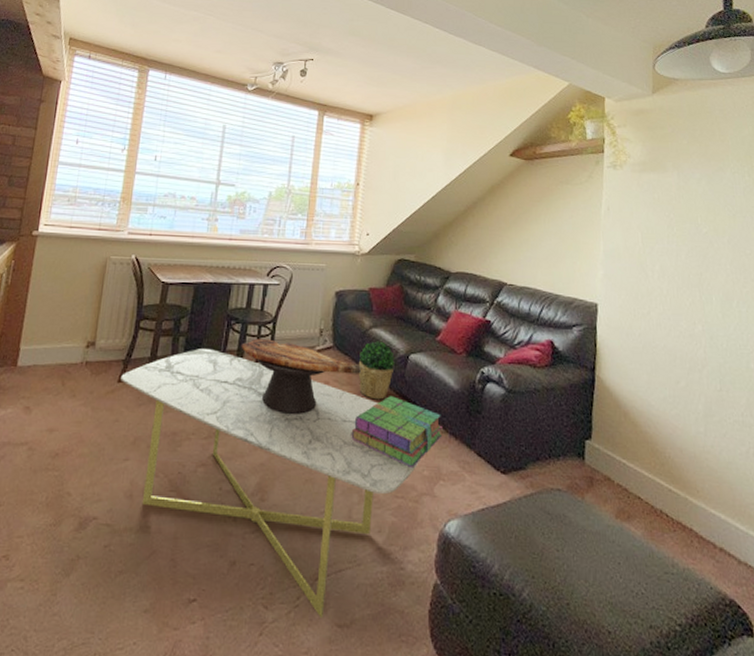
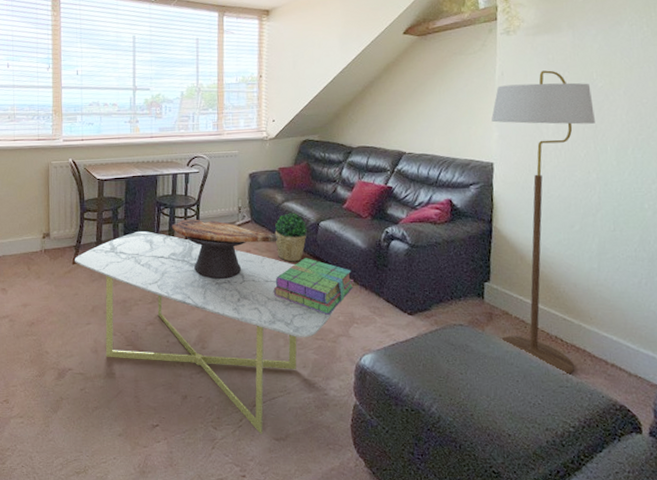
floor lamp: none [597,210,700,558] -> present [491,70,595,375]

